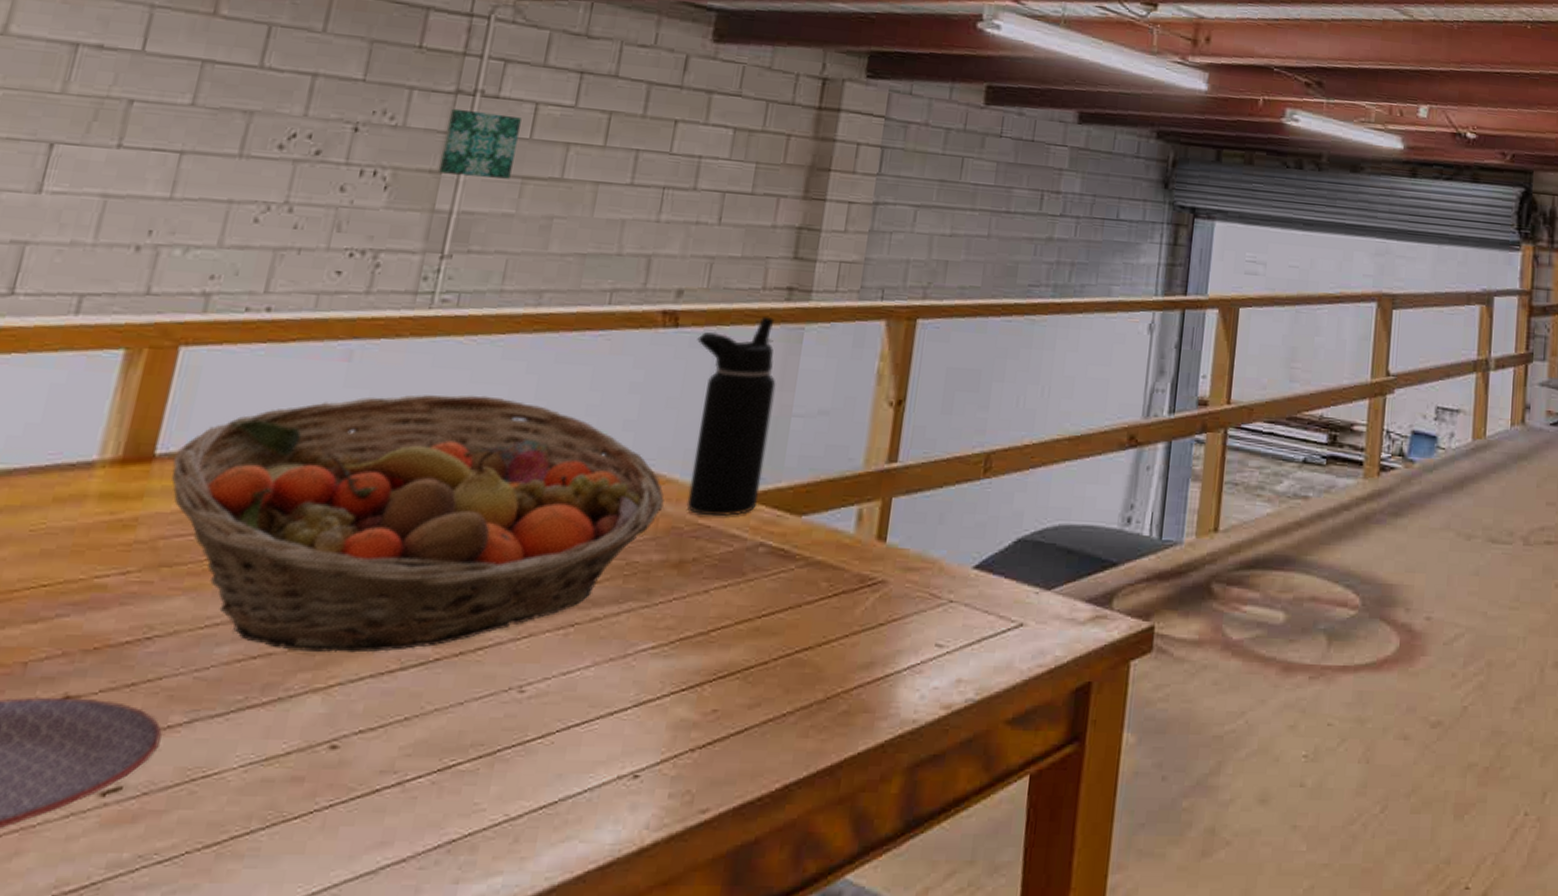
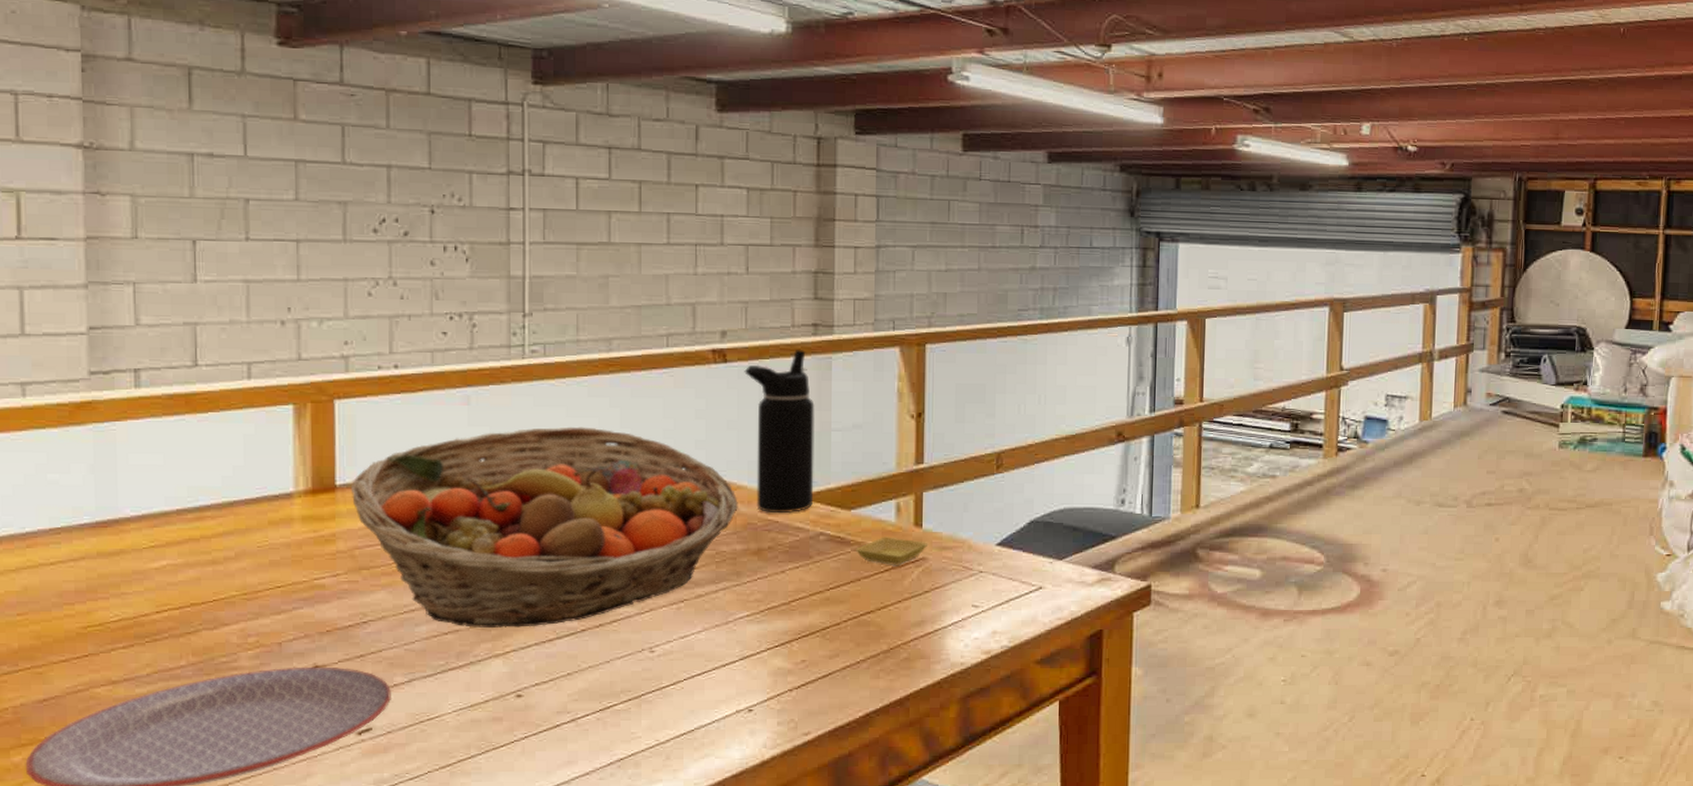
wall art: present [439,108,522,179] -> none [507,187,567,246]
saucer: none [801,551,890,589] -> present [856,537,927,565]

